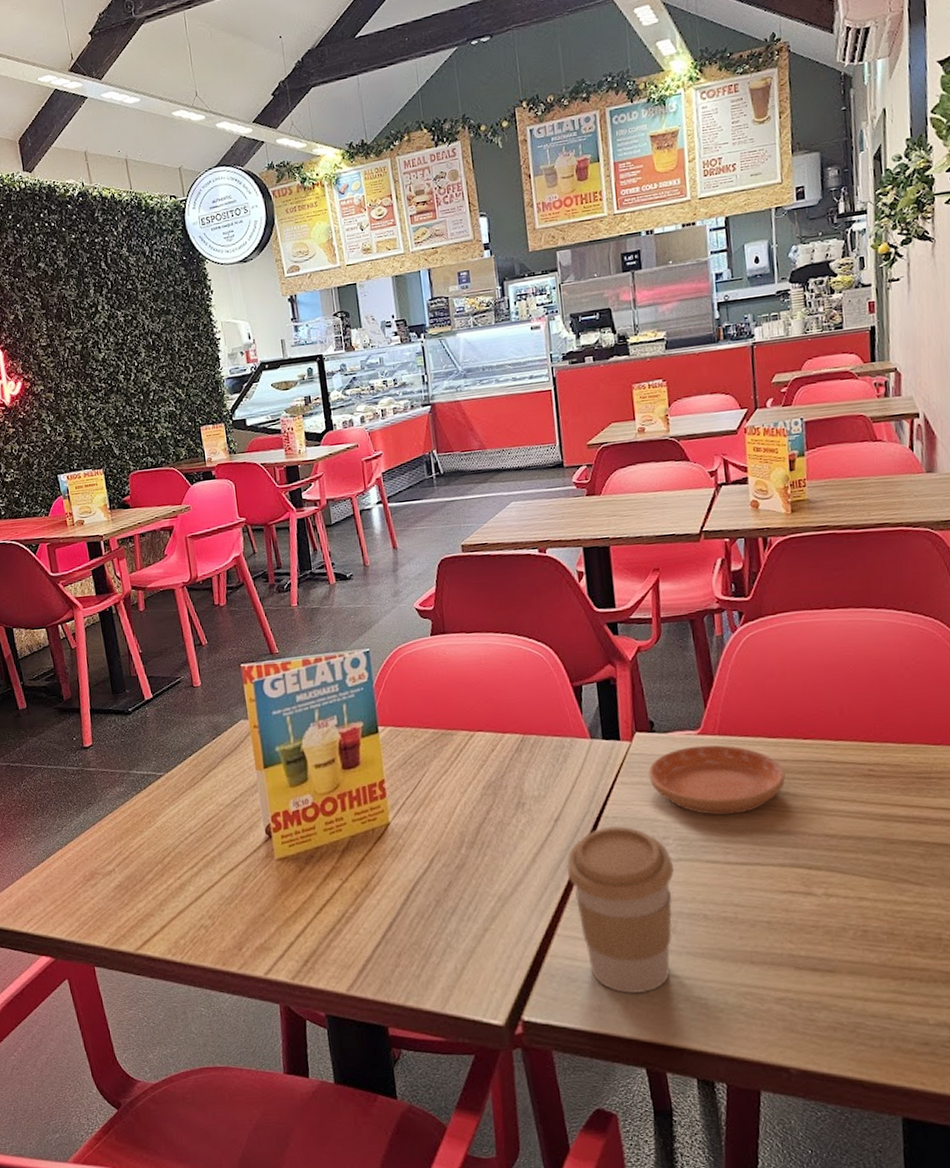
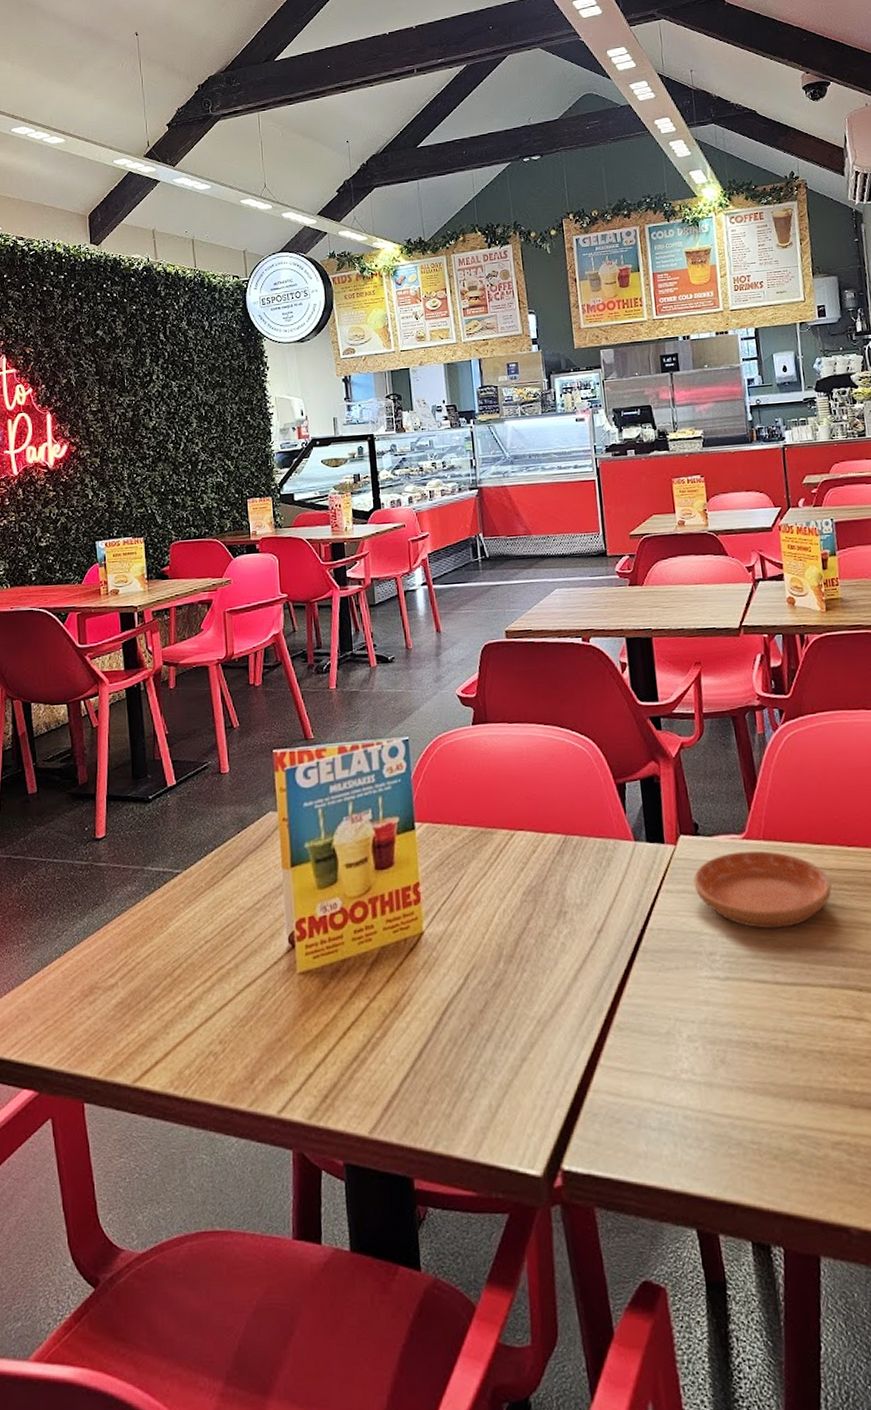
coffee cup: present [566,825,674,993] -> none [610,938,722,1136]

